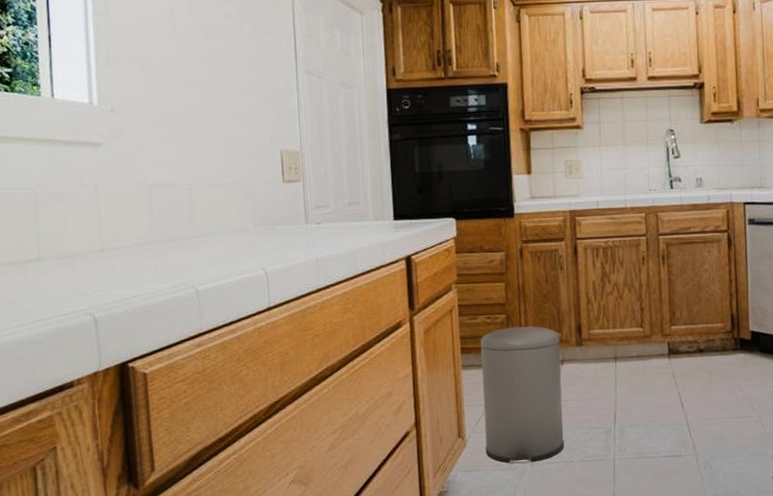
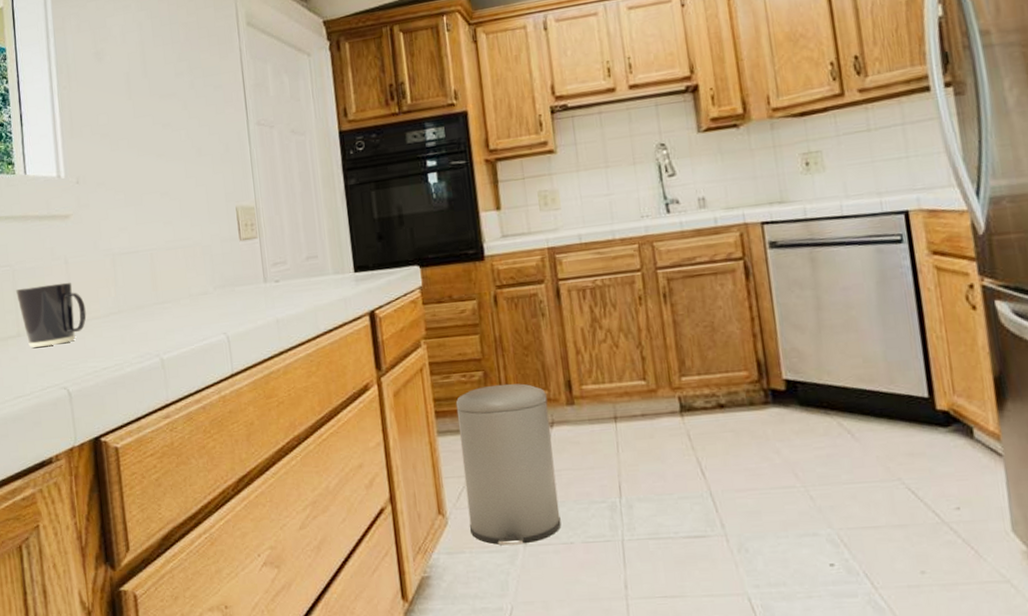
mug: none [38,209,117,272] -> present [16,282,86,348]

